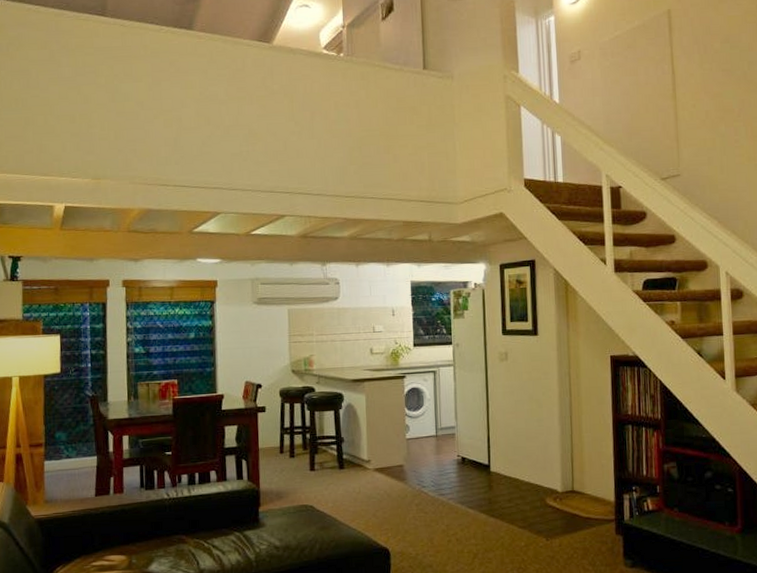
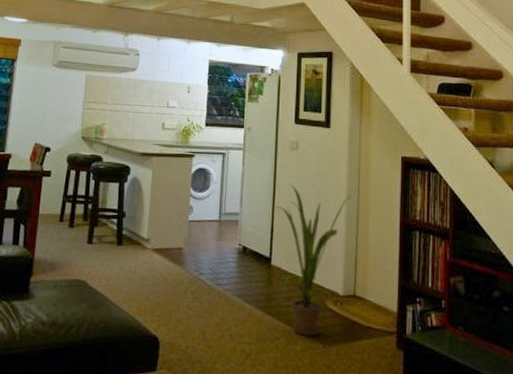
house plant: none [490,393,563,532] -> present [275,183,351,336]

